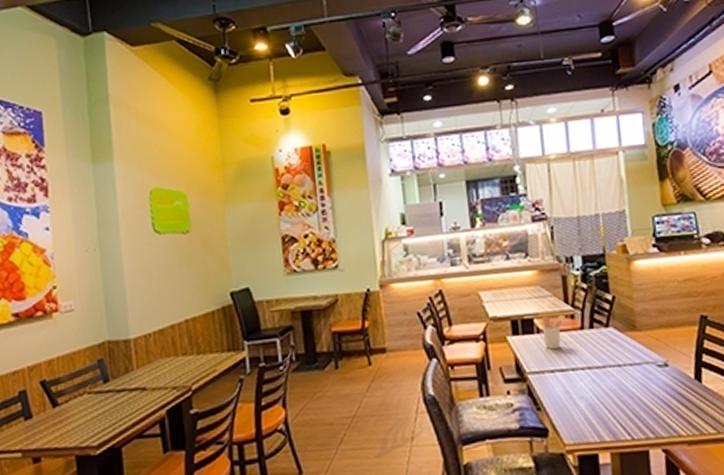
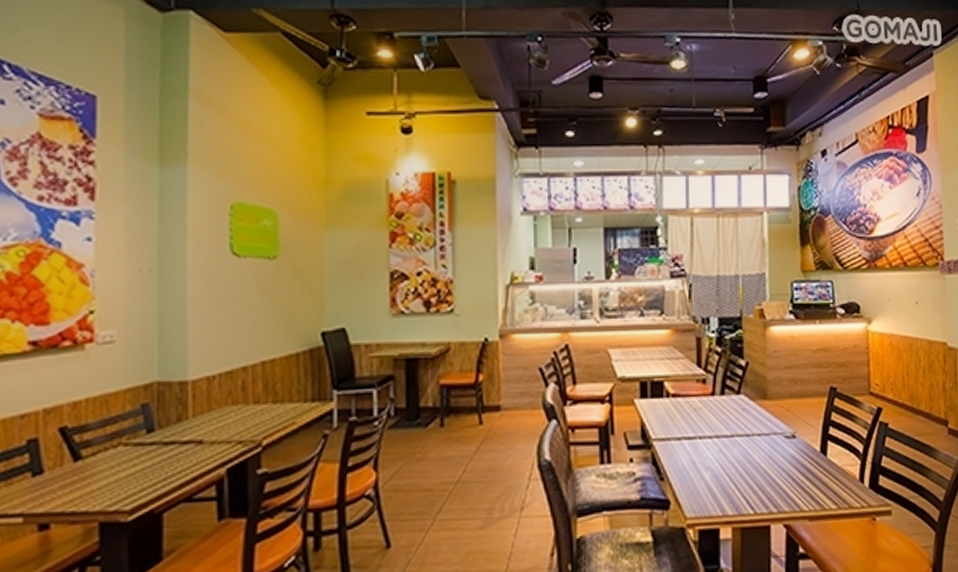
utensil holder: present [542,314,566,350] -> none [672,377,697,416]

